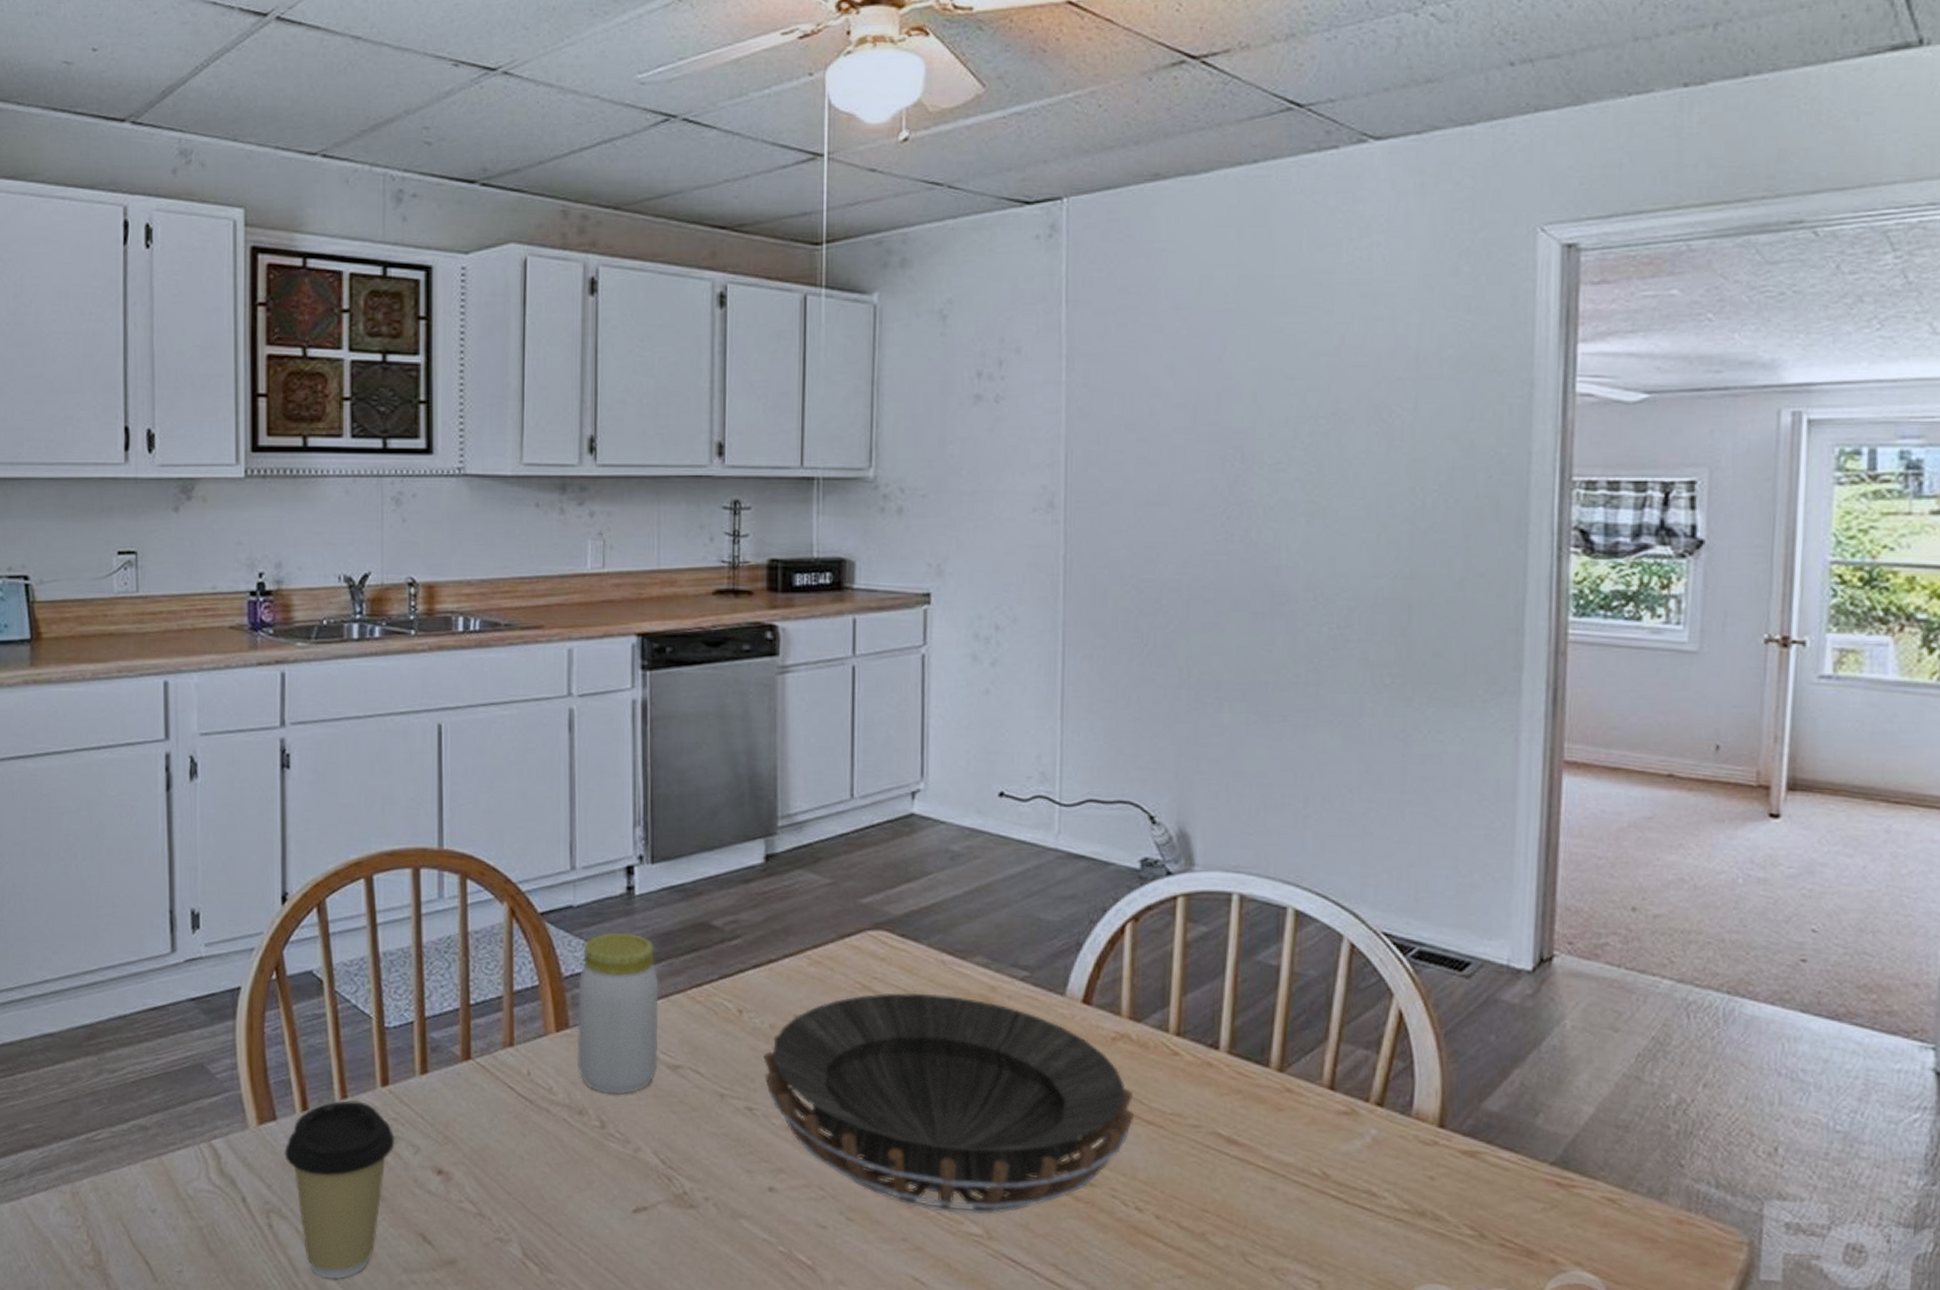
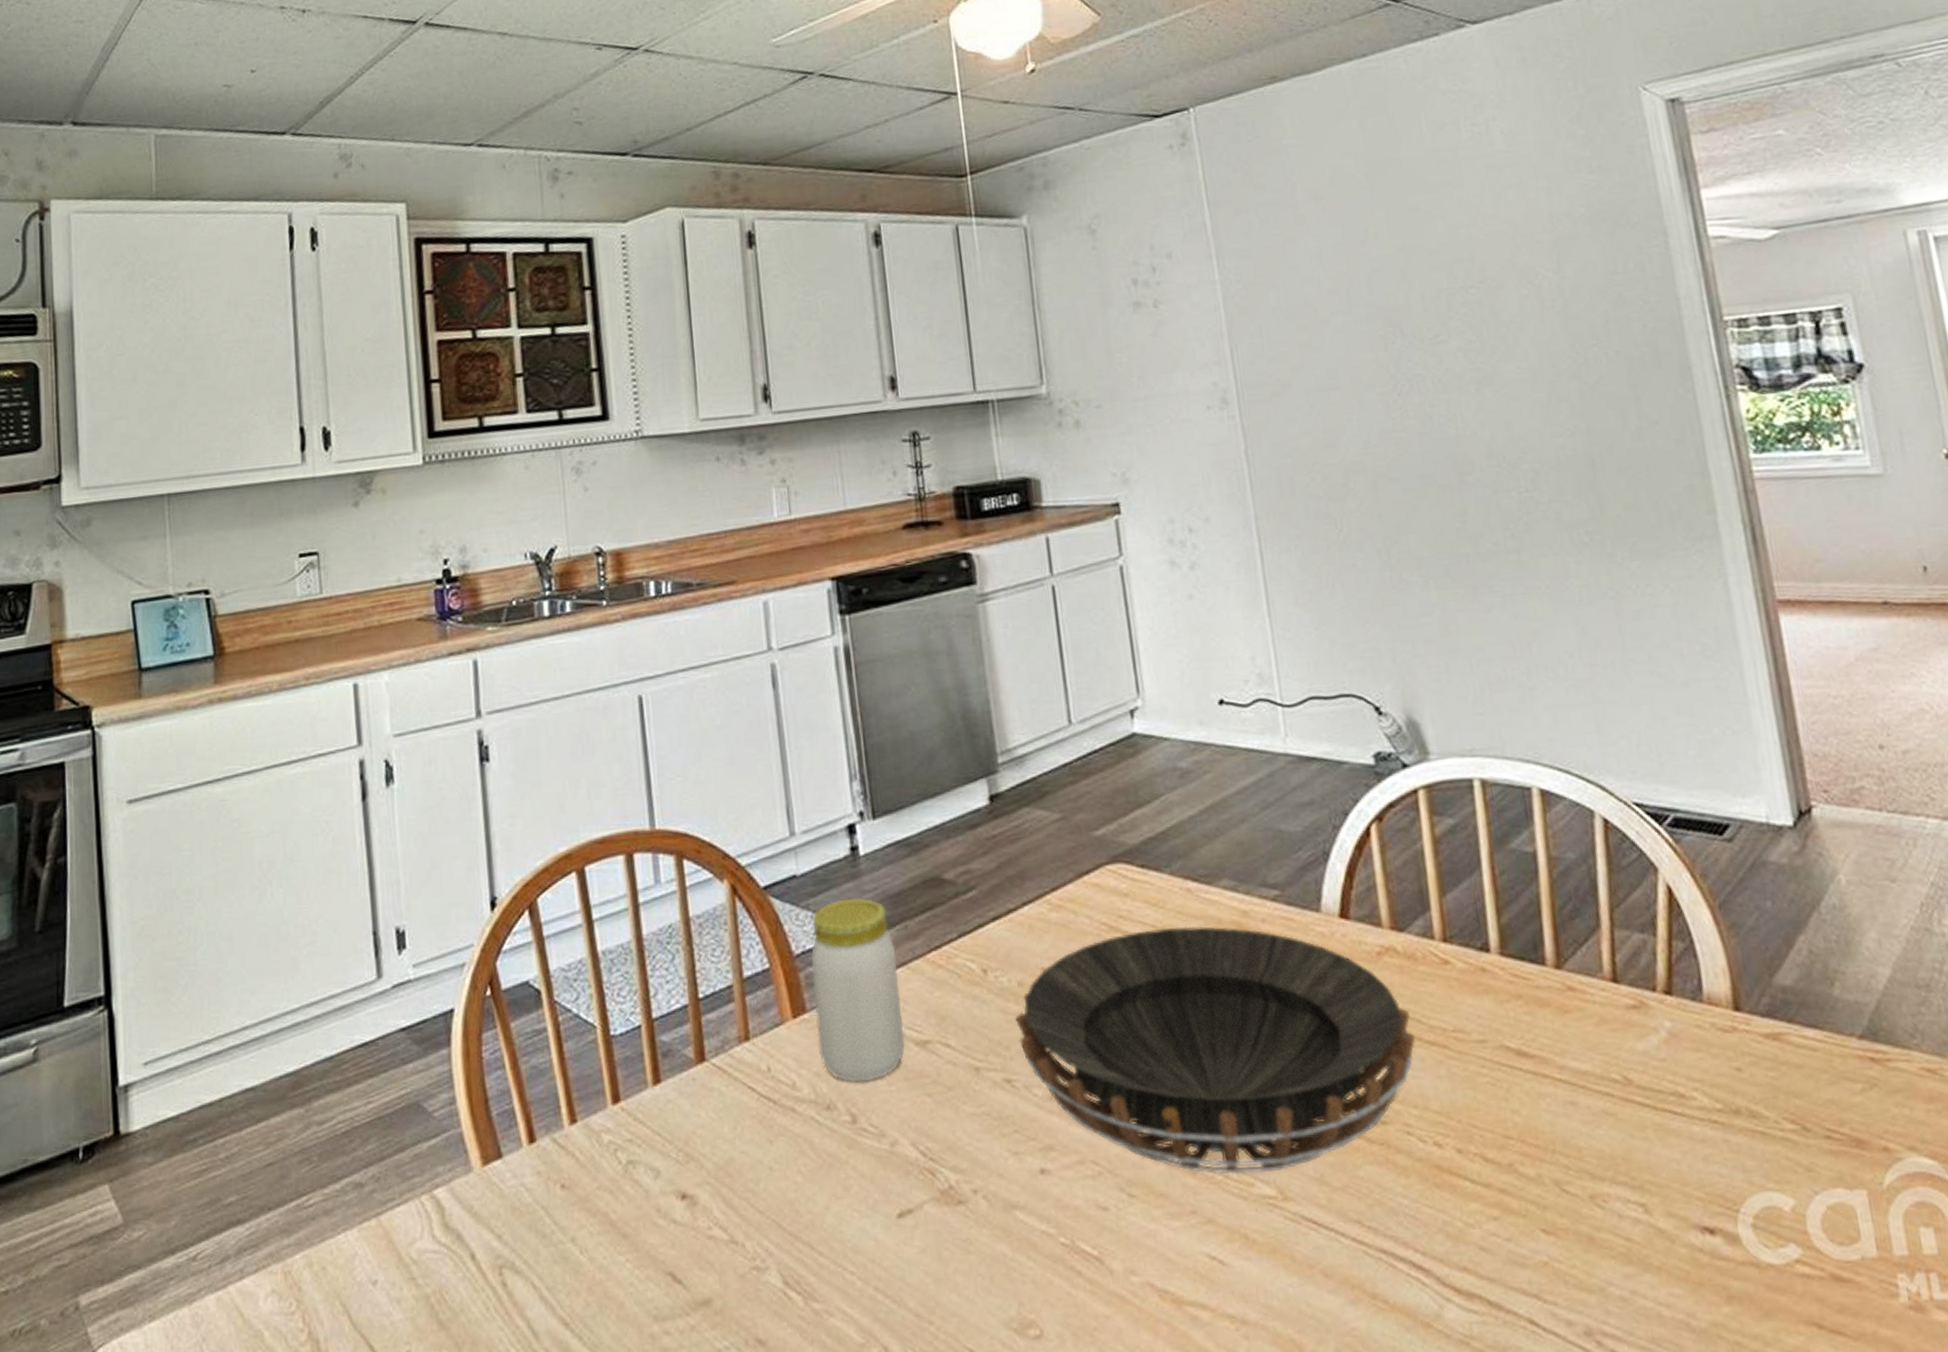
coffee cup: present [284,1100,395,1280] -> none [513,1124,633,1340]

